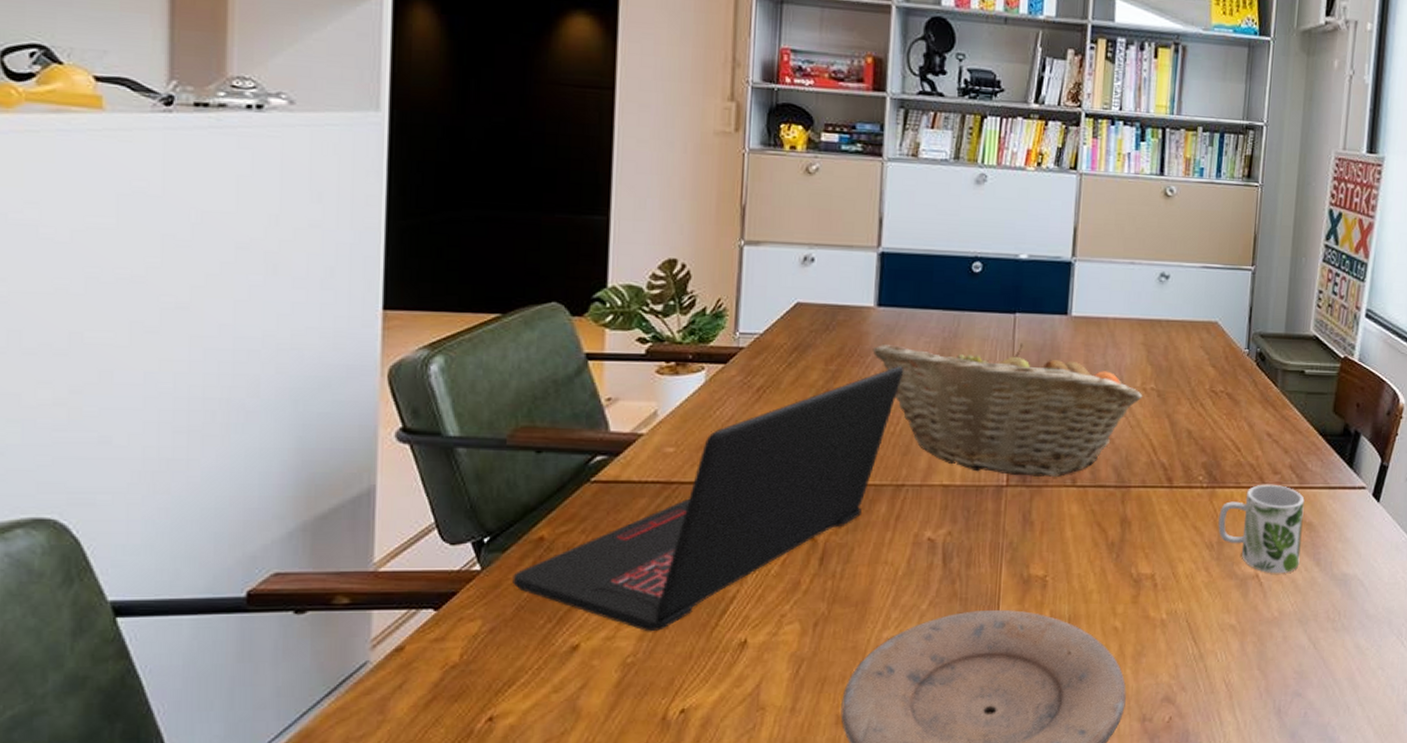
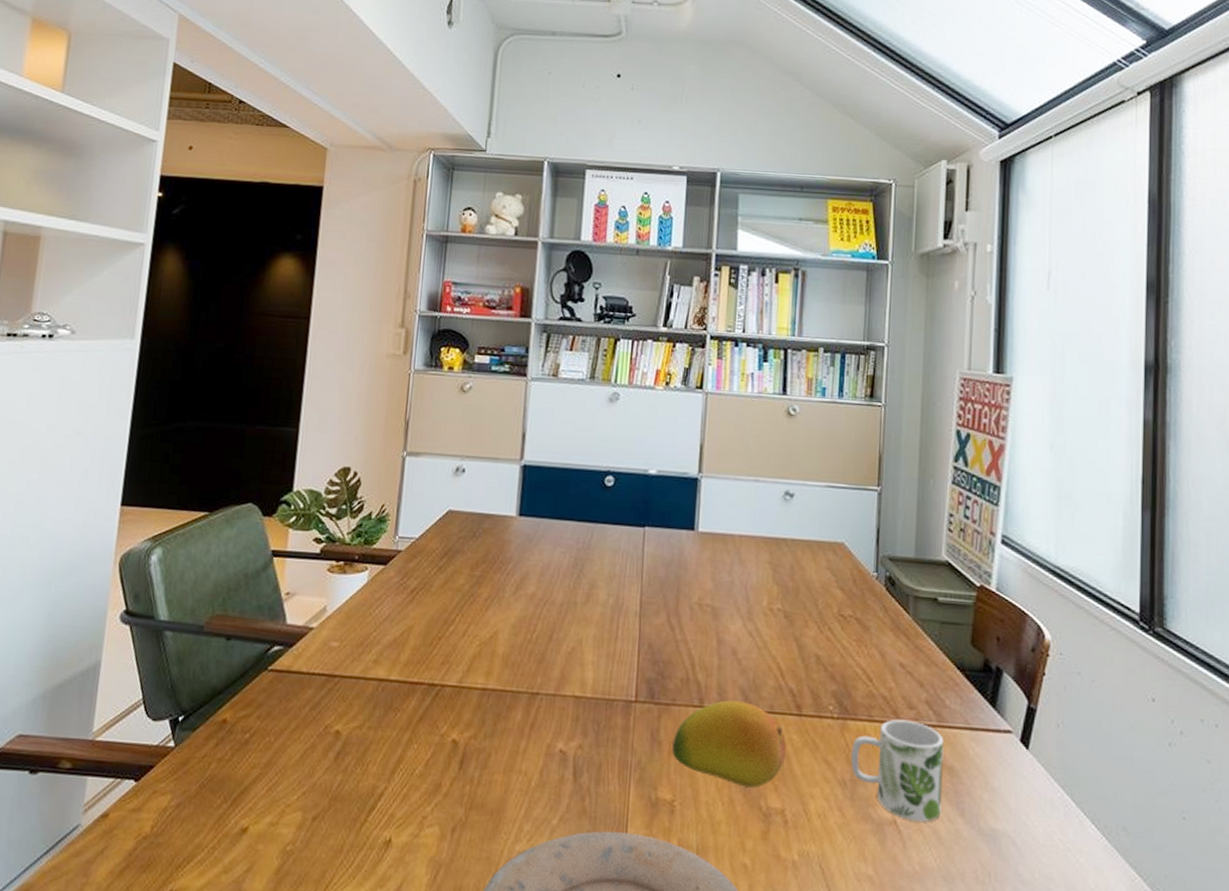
laptop: present [512,366,904,632] -> none [198,574,542,822]
fruit basket: present [872,343,1143,477] -> none [513,552,770,696]
fruit: none [1044,477,1158,559] -> present [672,700,787,789]

